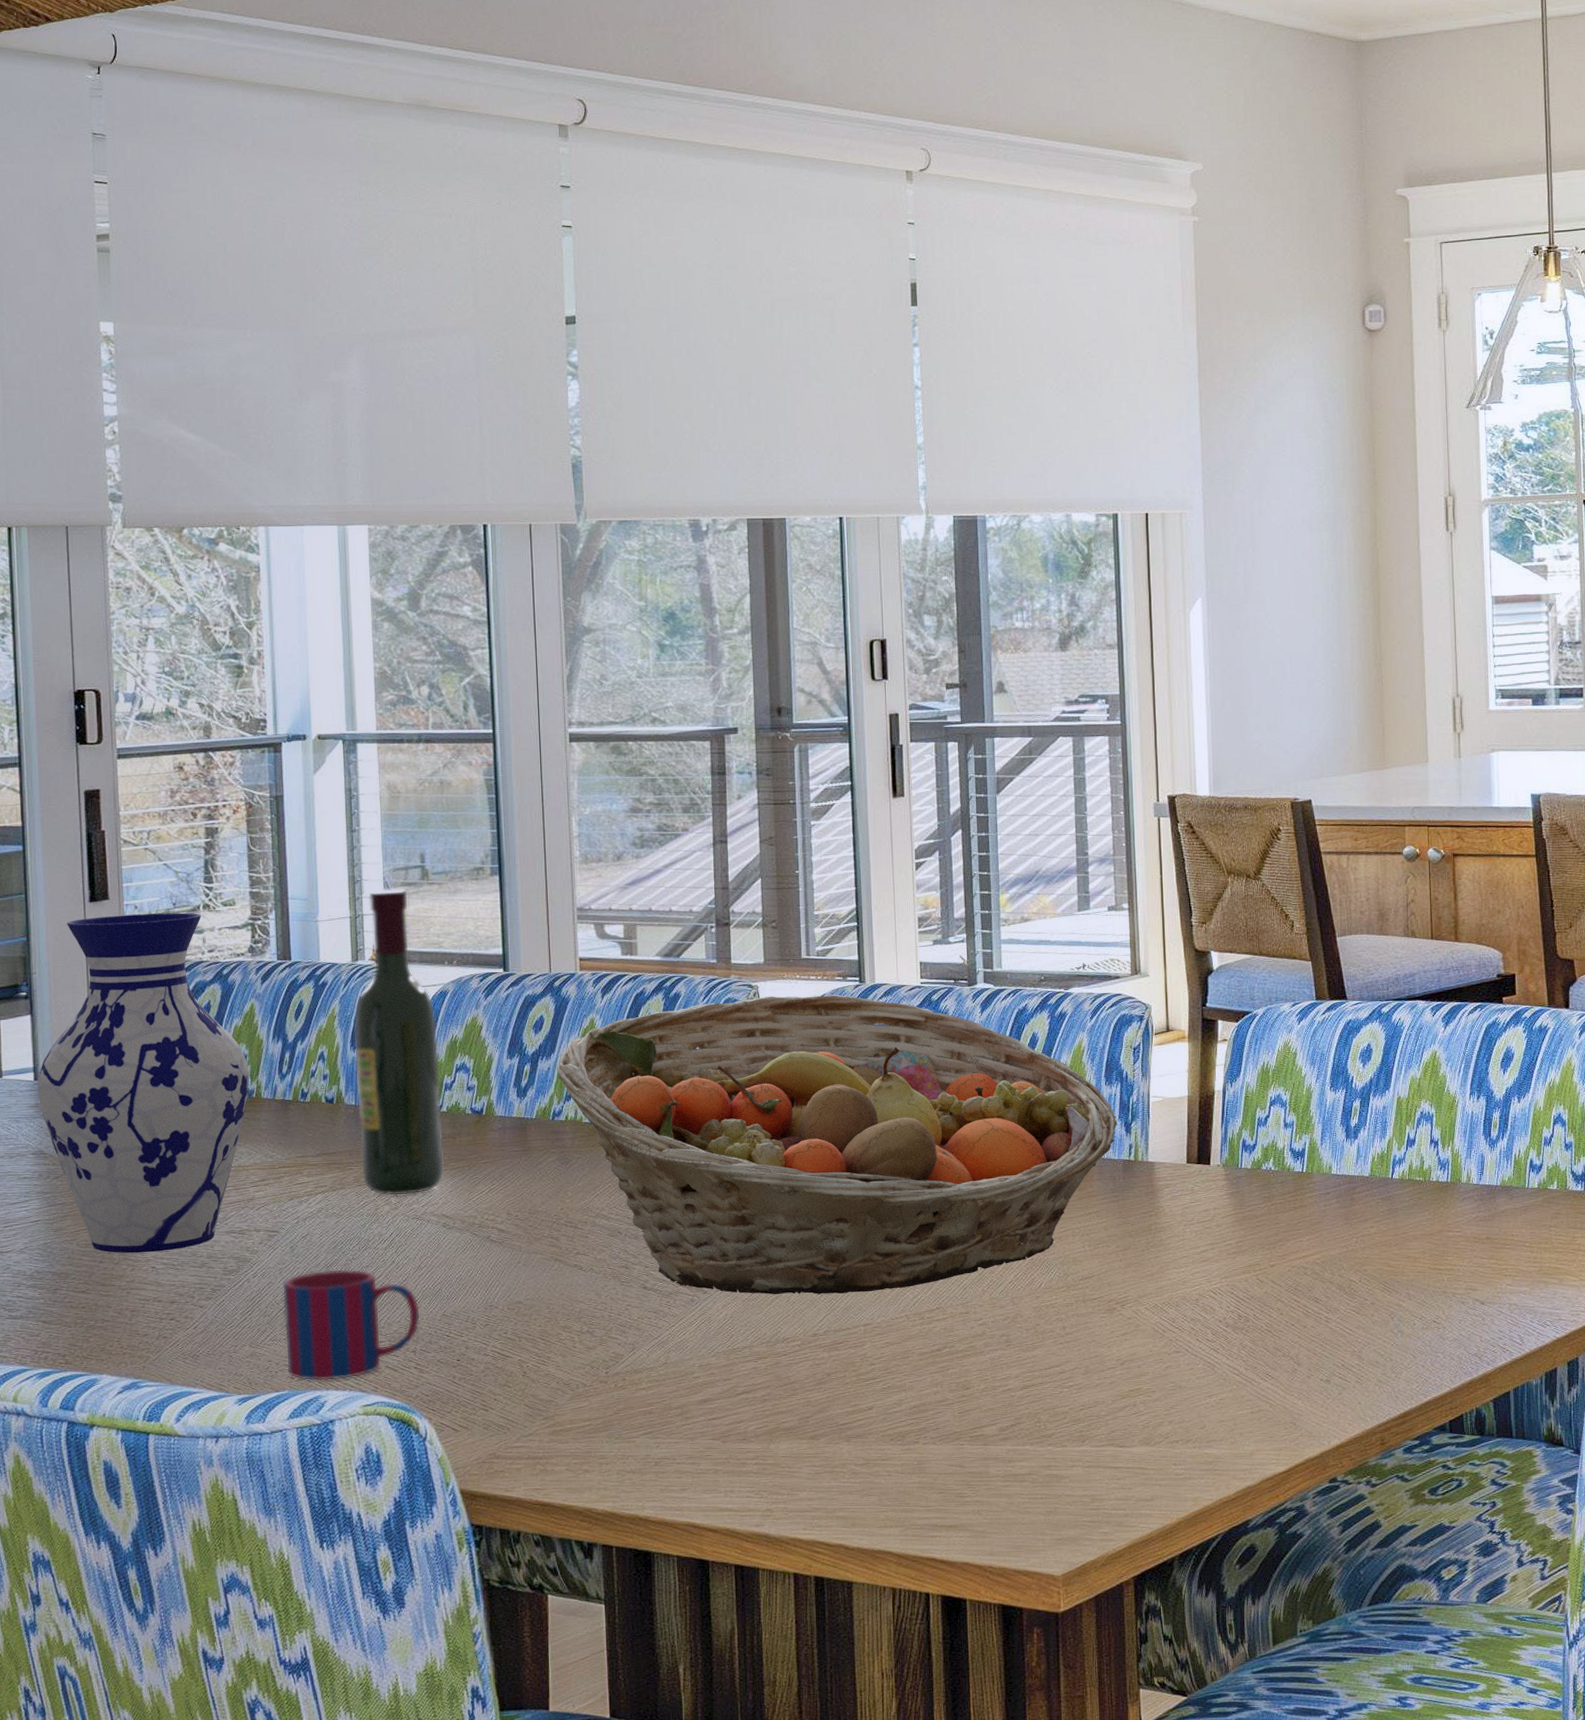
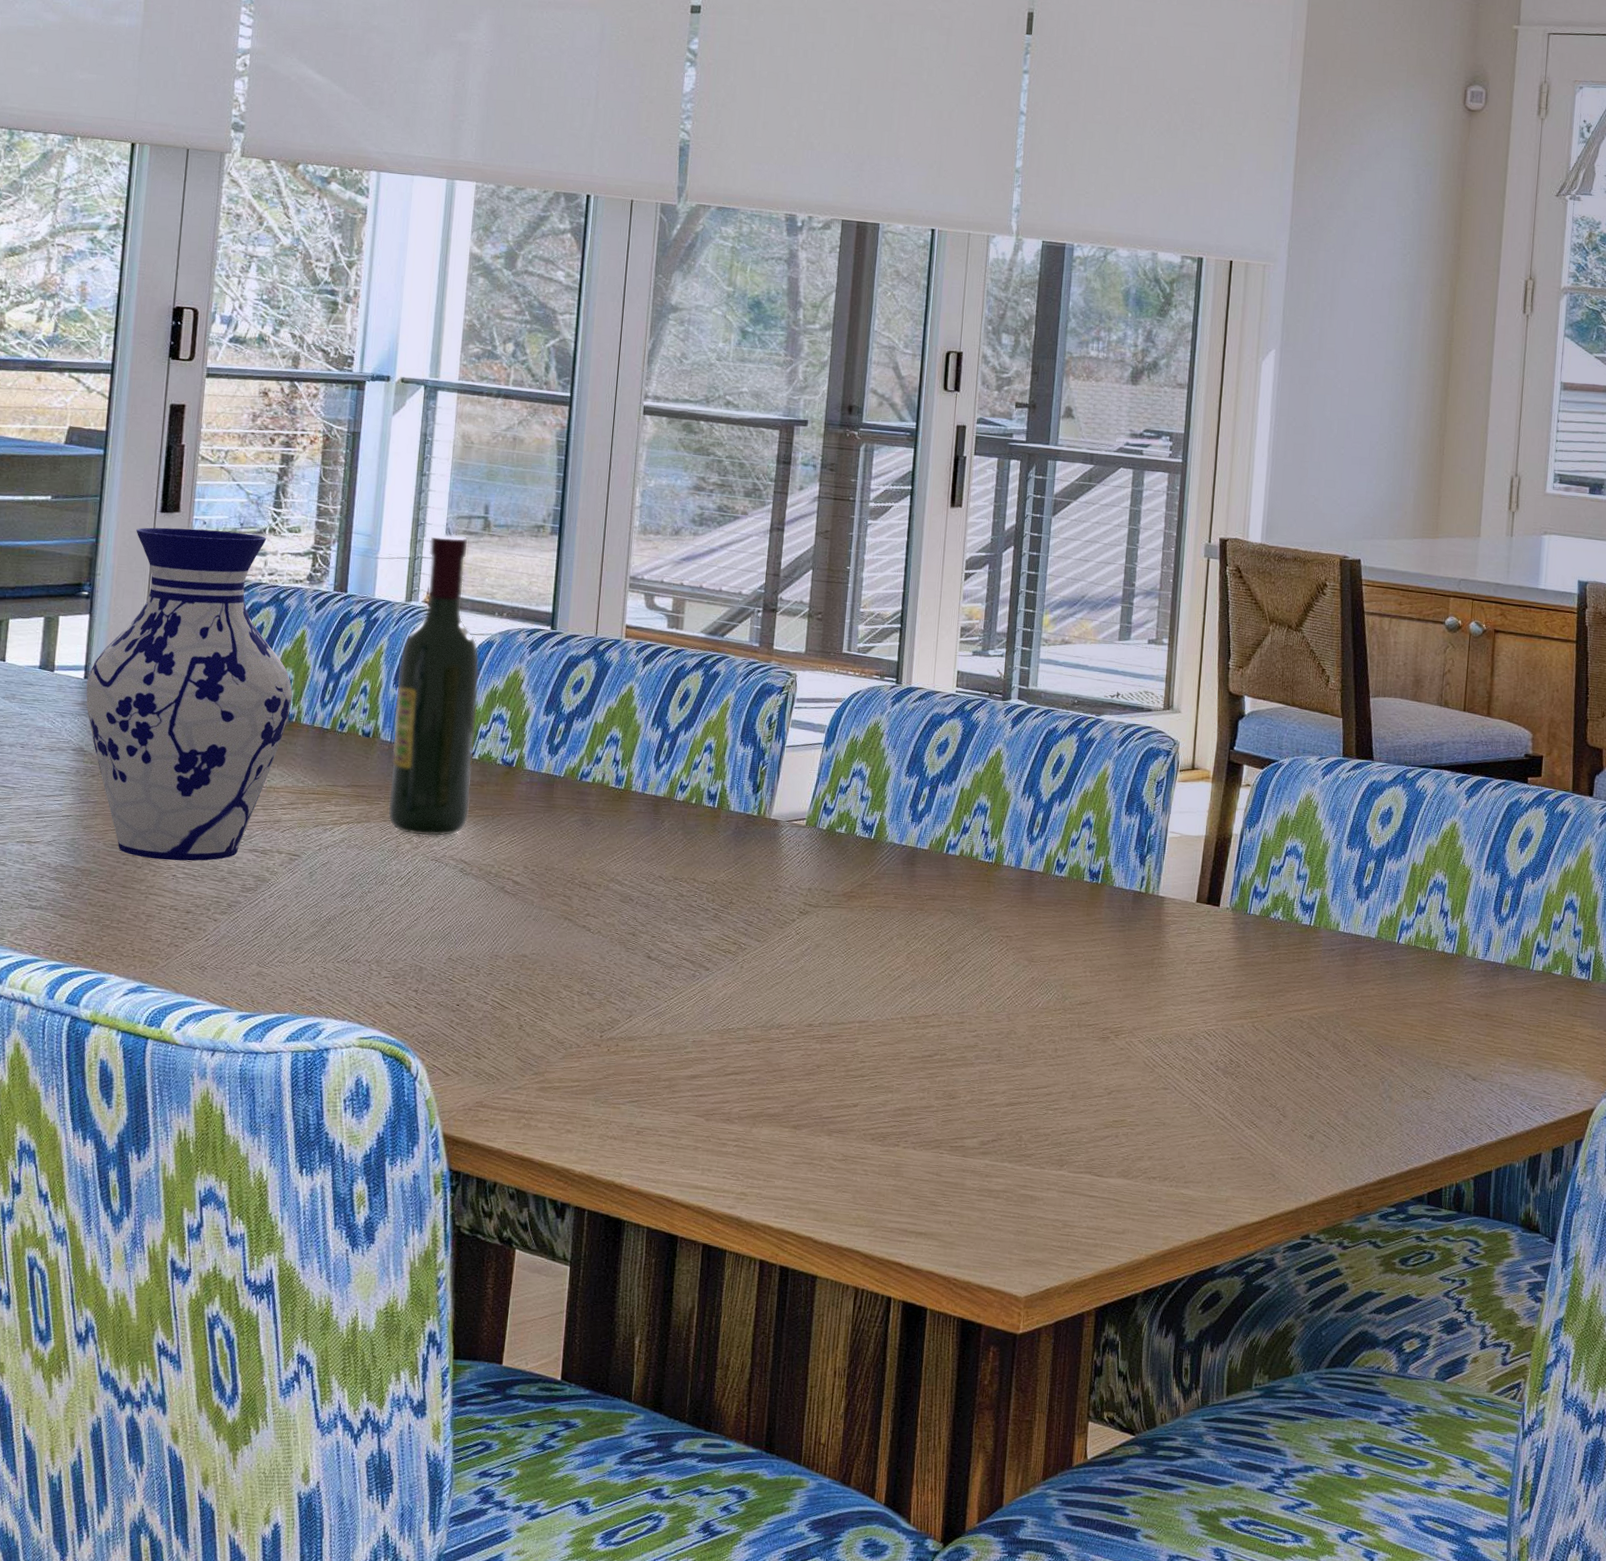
mug: present [282,1269,420,1381] -> none [290,899,427,1010]
fruit basket: present [557,994,1117,1295] -> none [590,685,1133,990]

